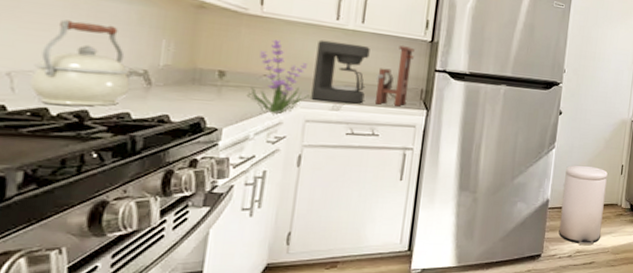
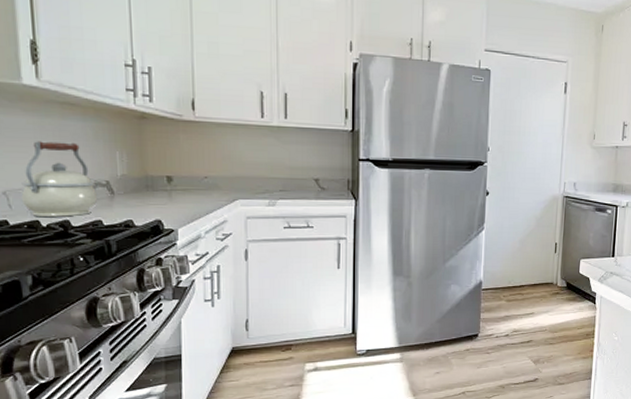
plant: present [246,39,310,115] -> none [193,142,247,214]
coffee maker: present [311,39,370,105] -> none [247,139,296,199]
paper towel holder: present [374,45,415,107] -> none [304,138,337,198]
pedal bin: present [558,165,608,245] -> none [494,245,541,324]

